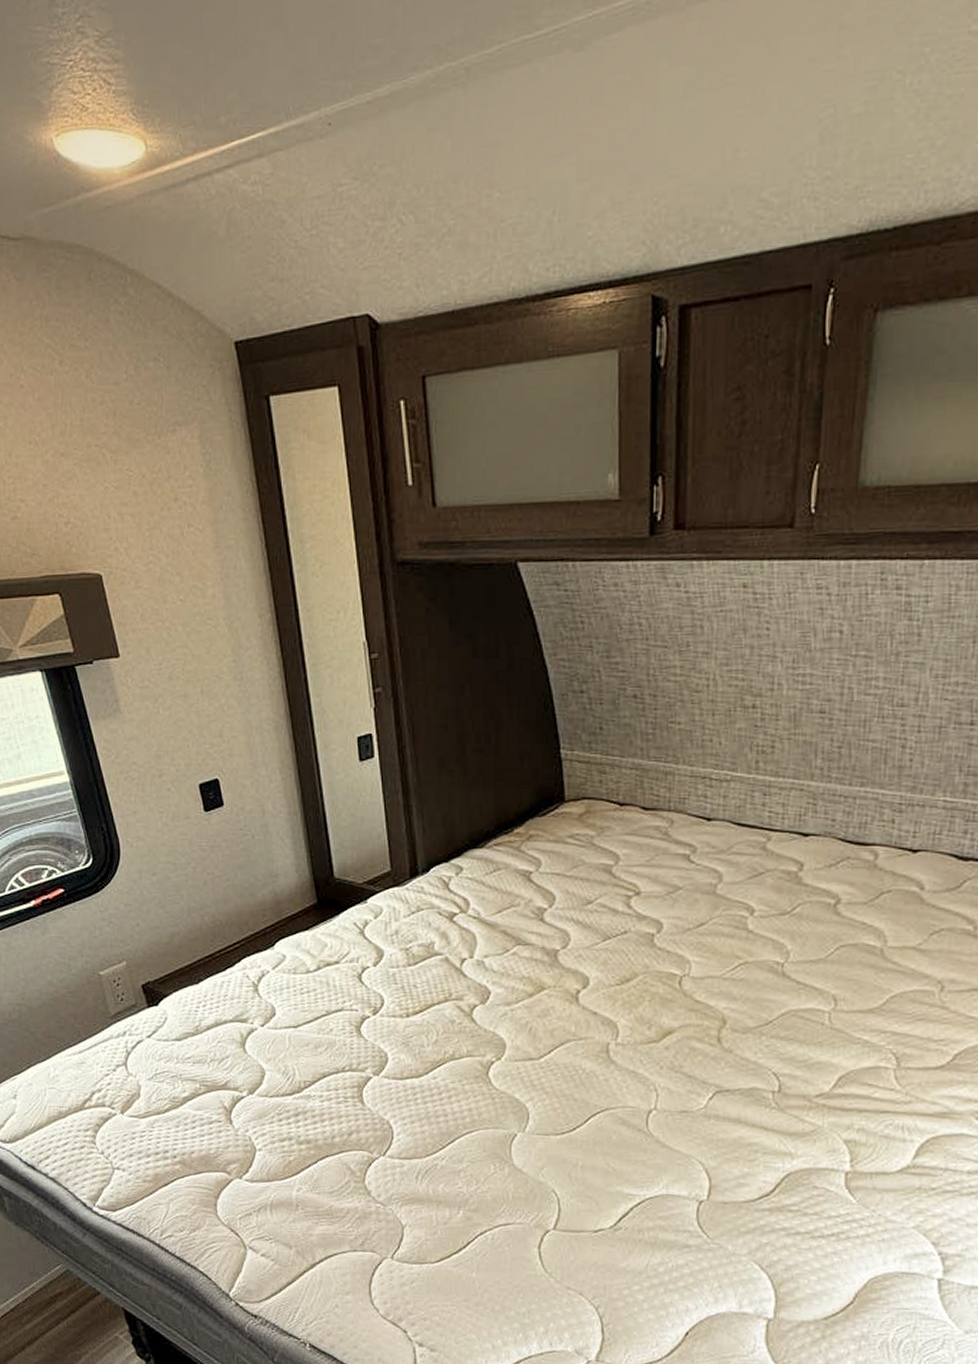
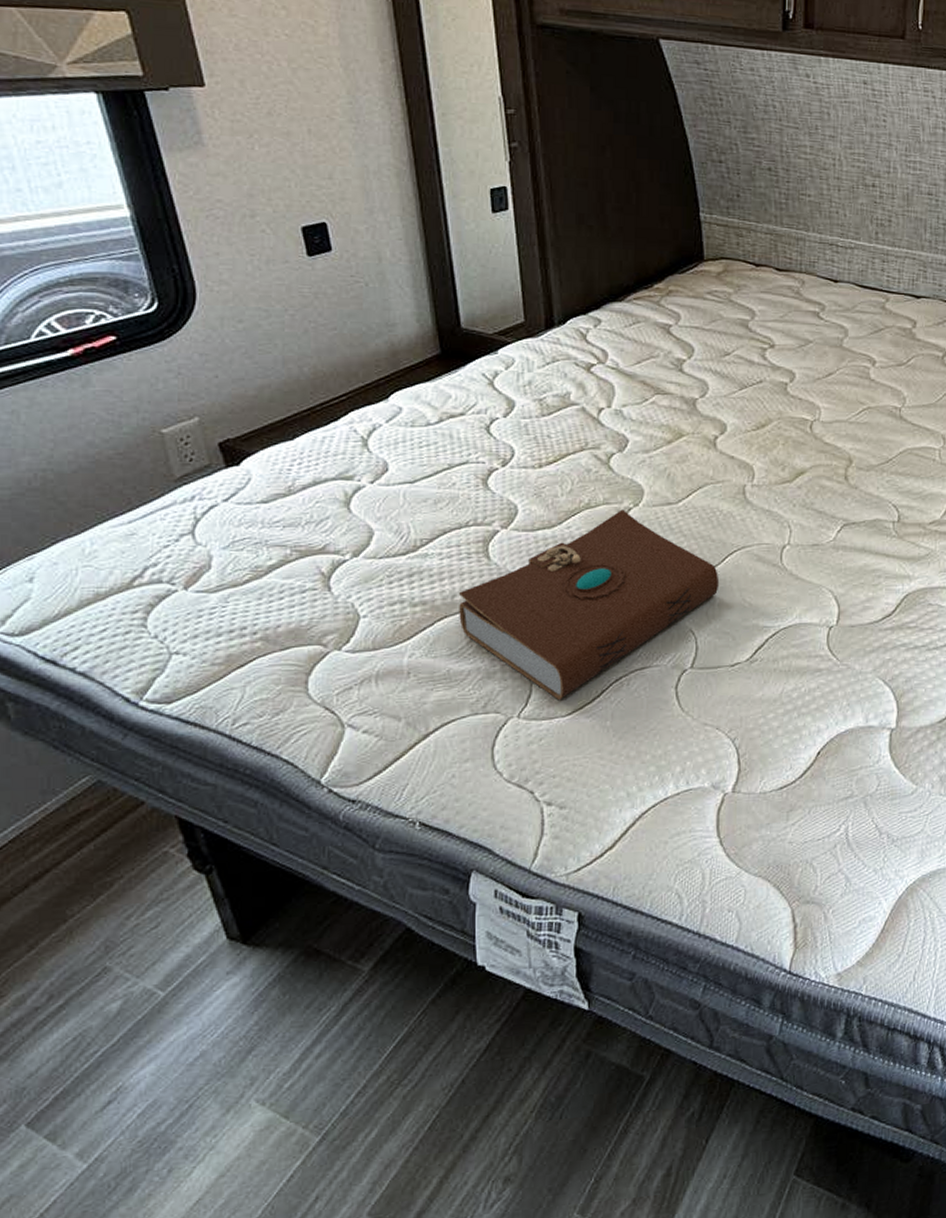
book: none [338,1062,582,1247] -> present [459,509,720,701]

